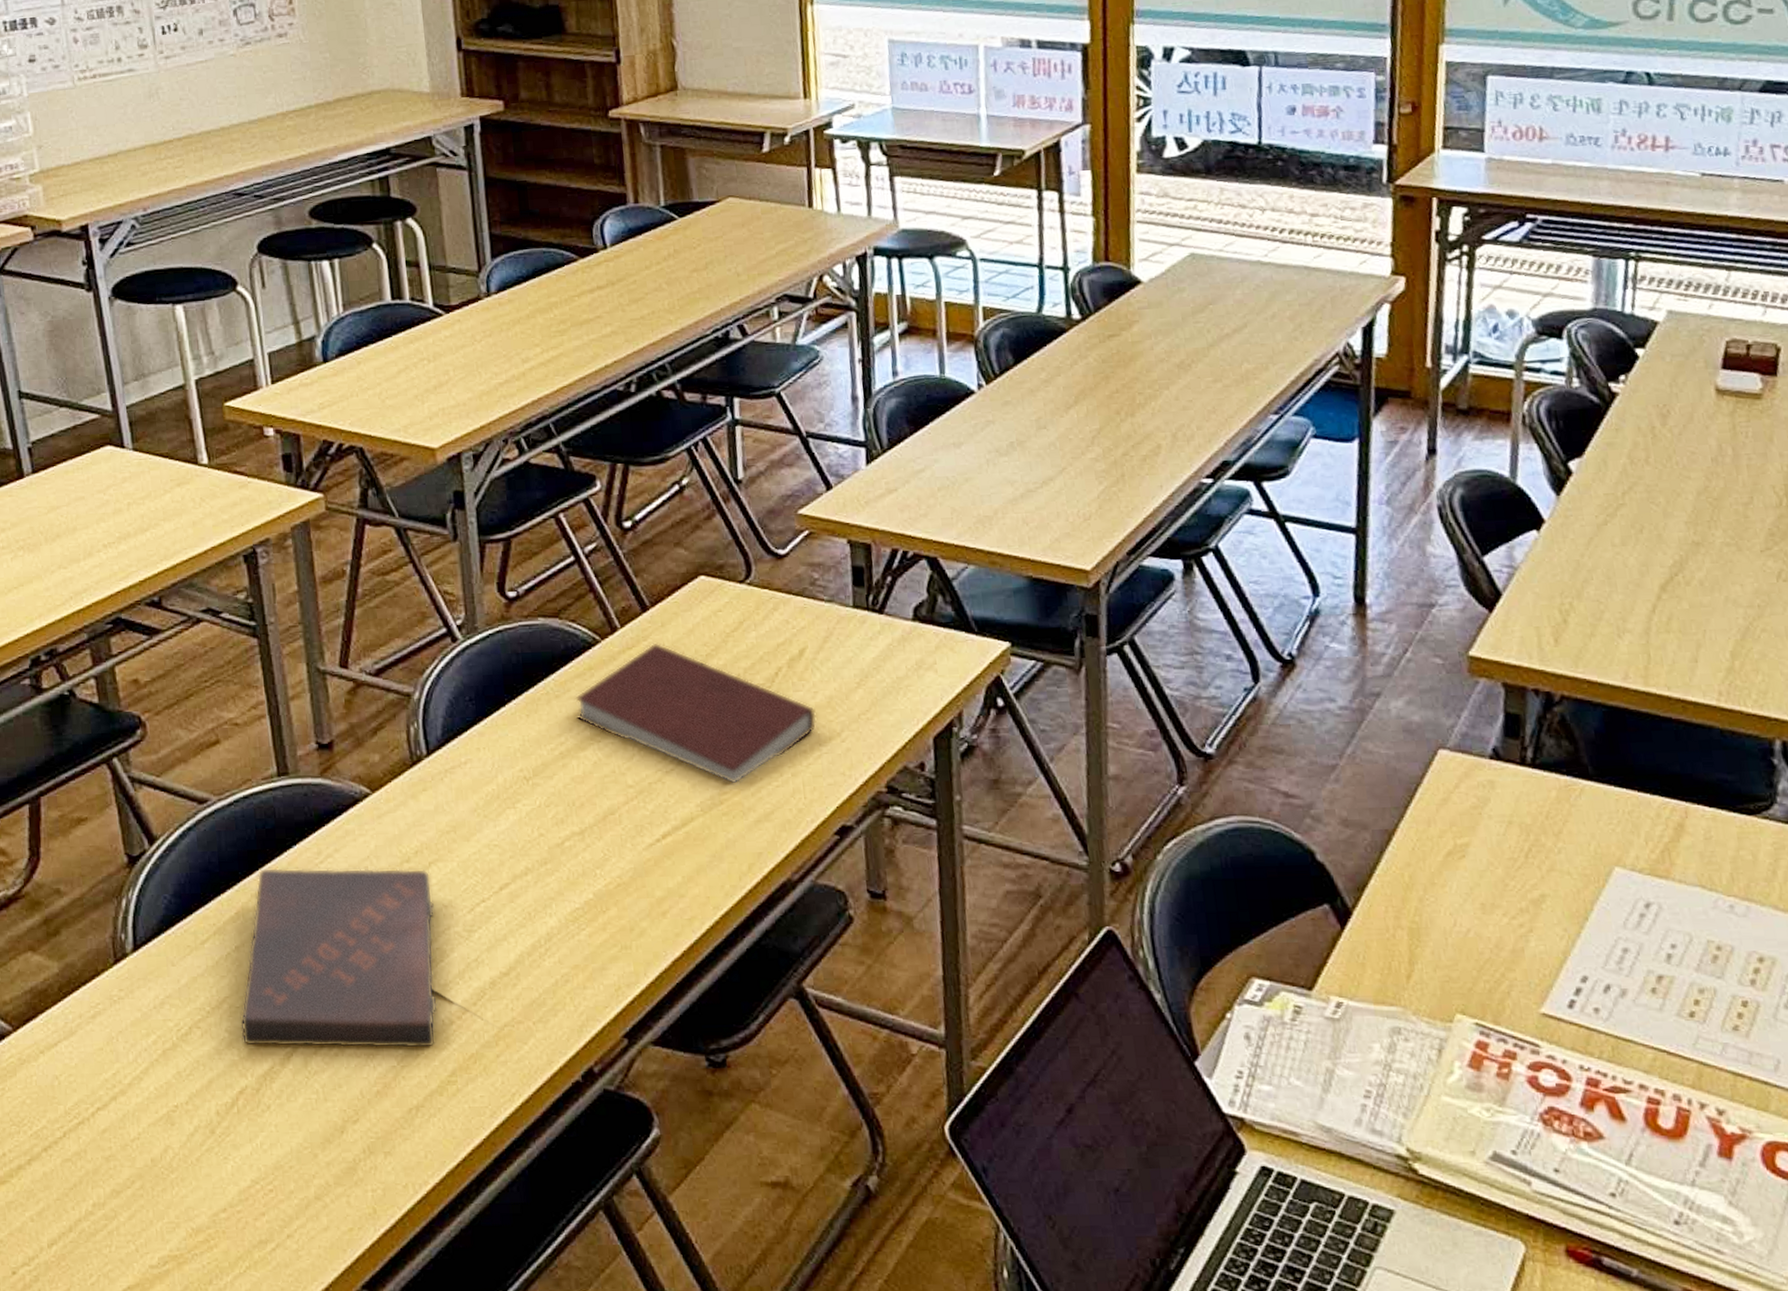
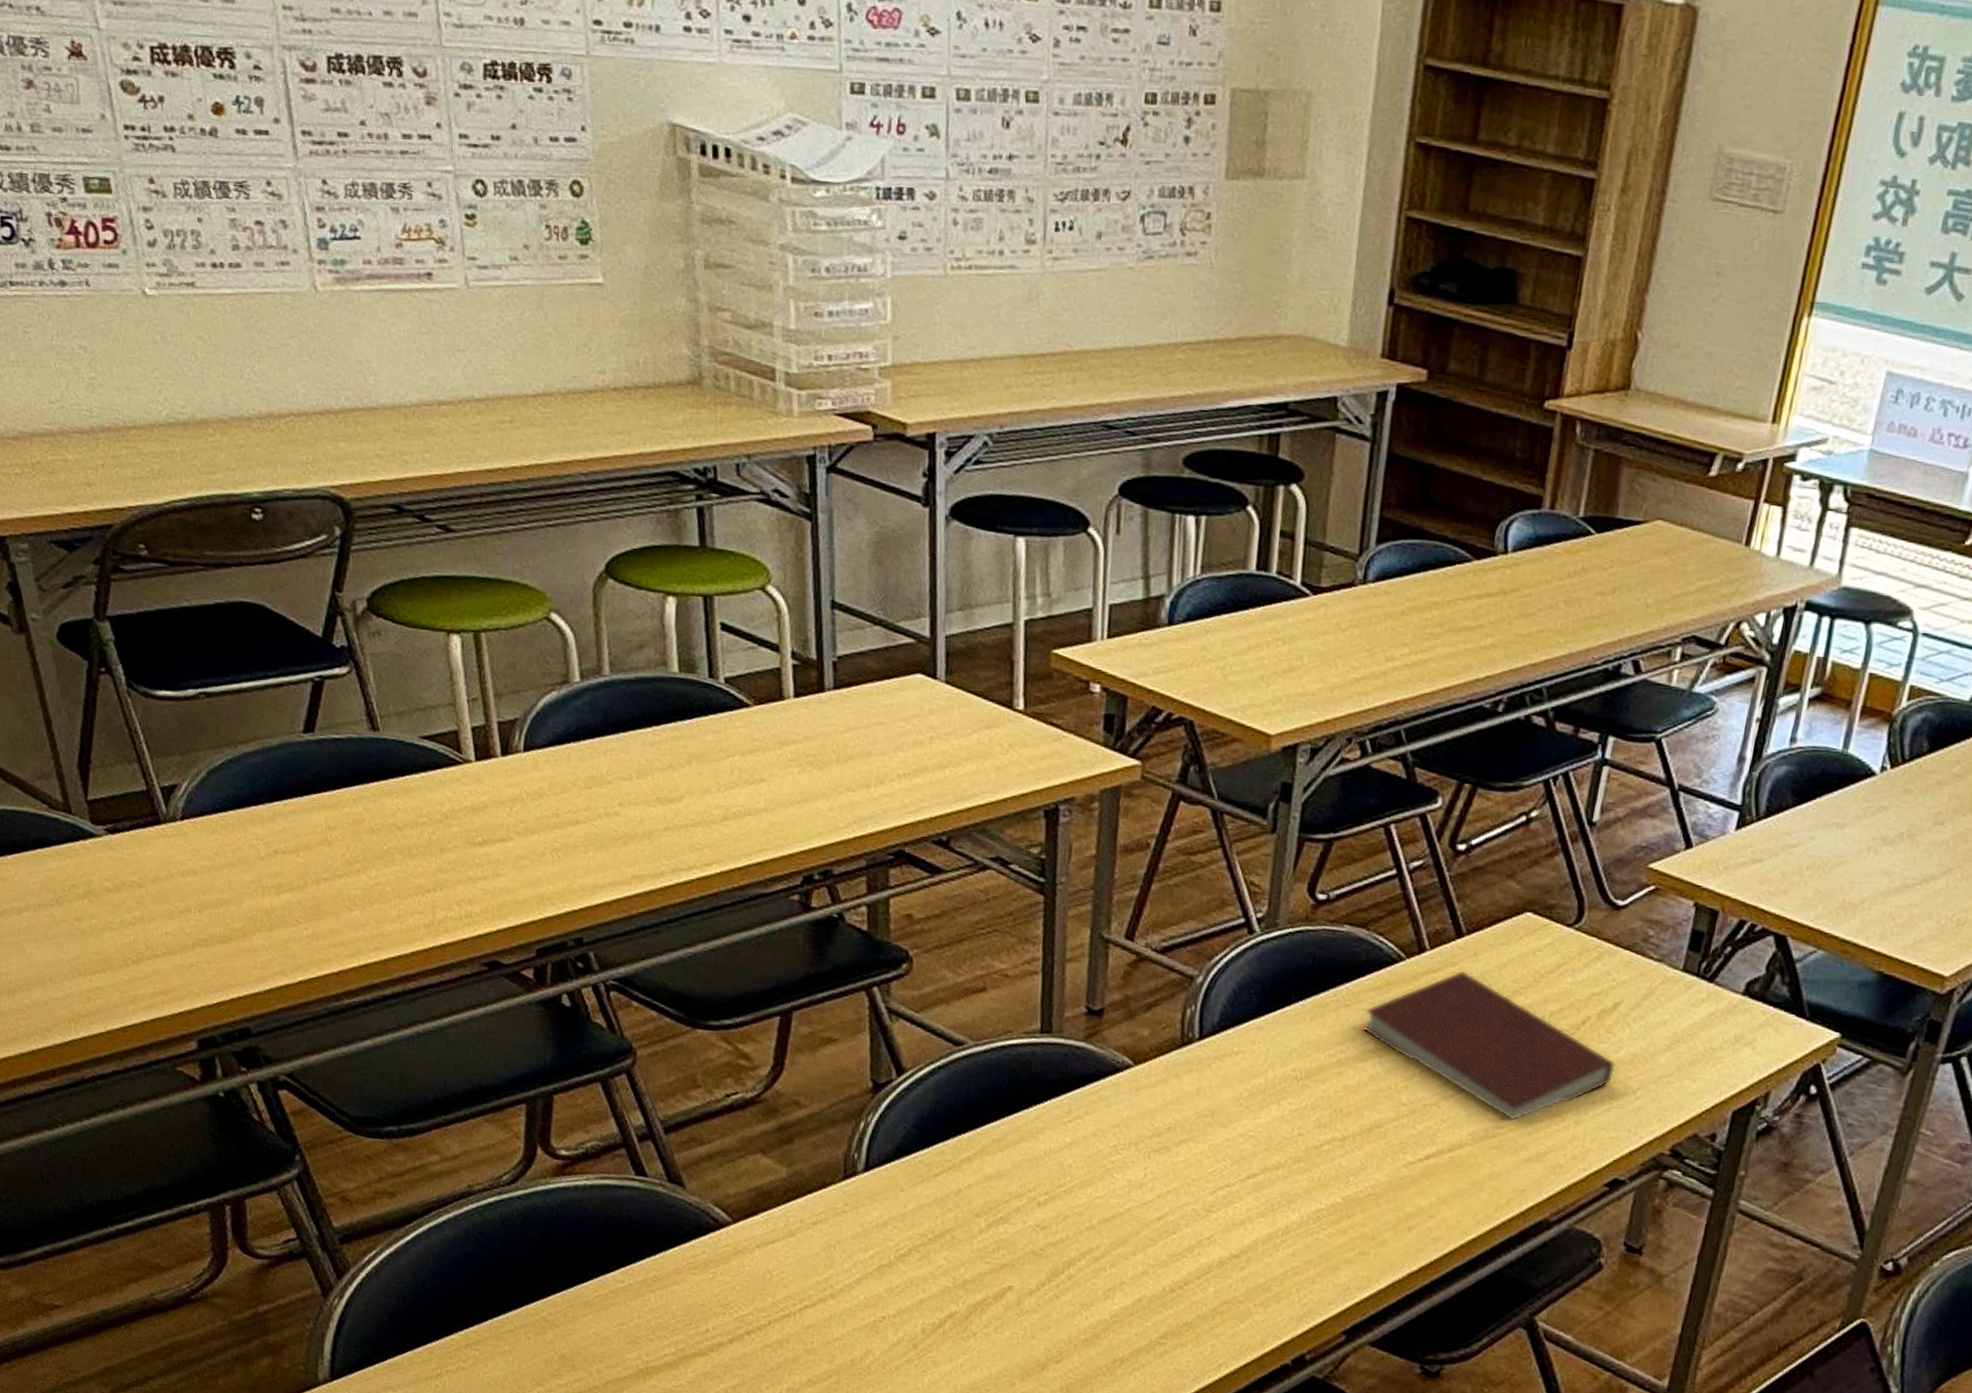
book: present [240,867,438,1049] -> none [959,1117,1179,1310]

